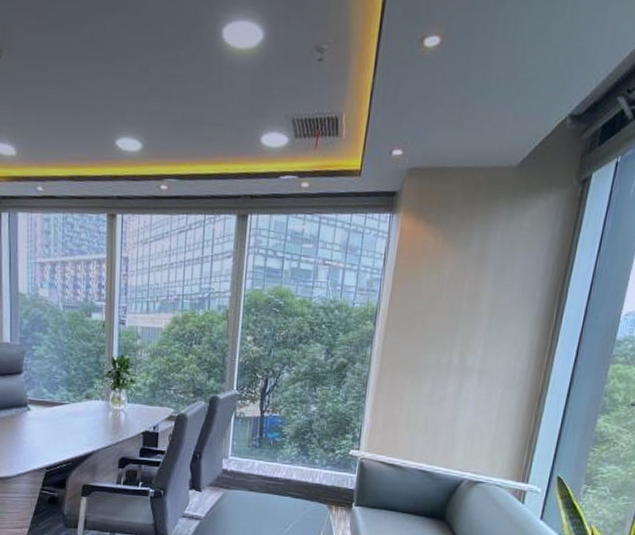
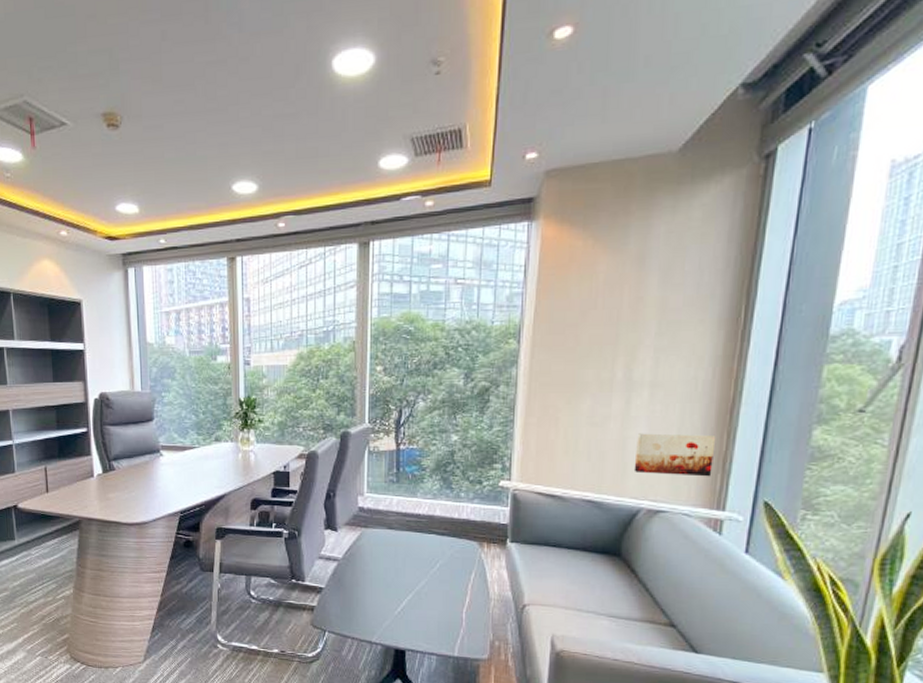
wall art: none [460,413,527,454] -> present [634,433,716,477]

